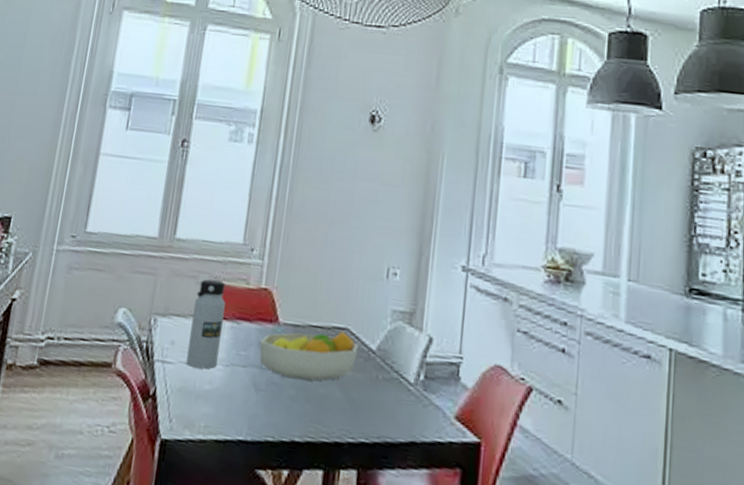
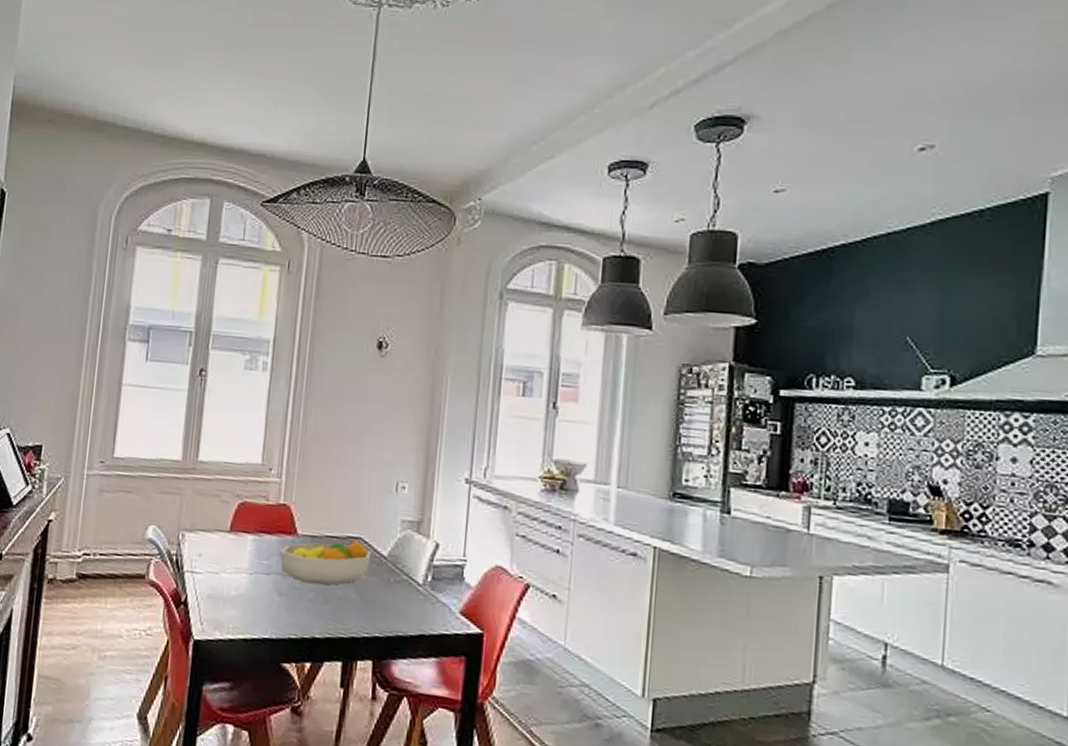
water bottle: present [186,279,226,369] -> none [214,497,248,578]

